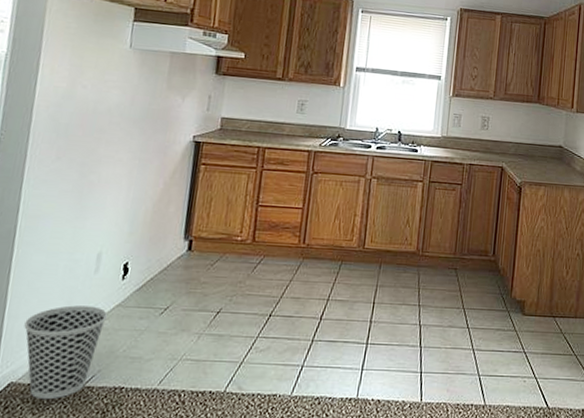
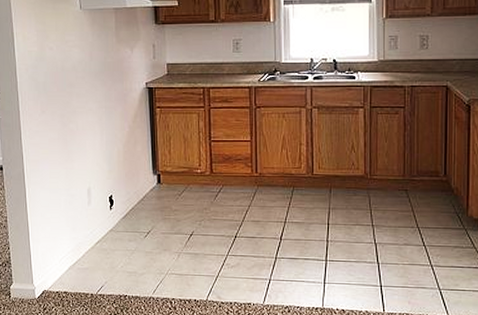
wastebasket: present [24,305,108,400] -> none [45,231,105,304]

